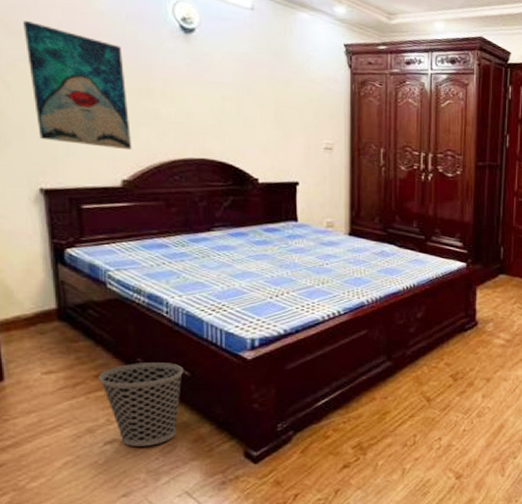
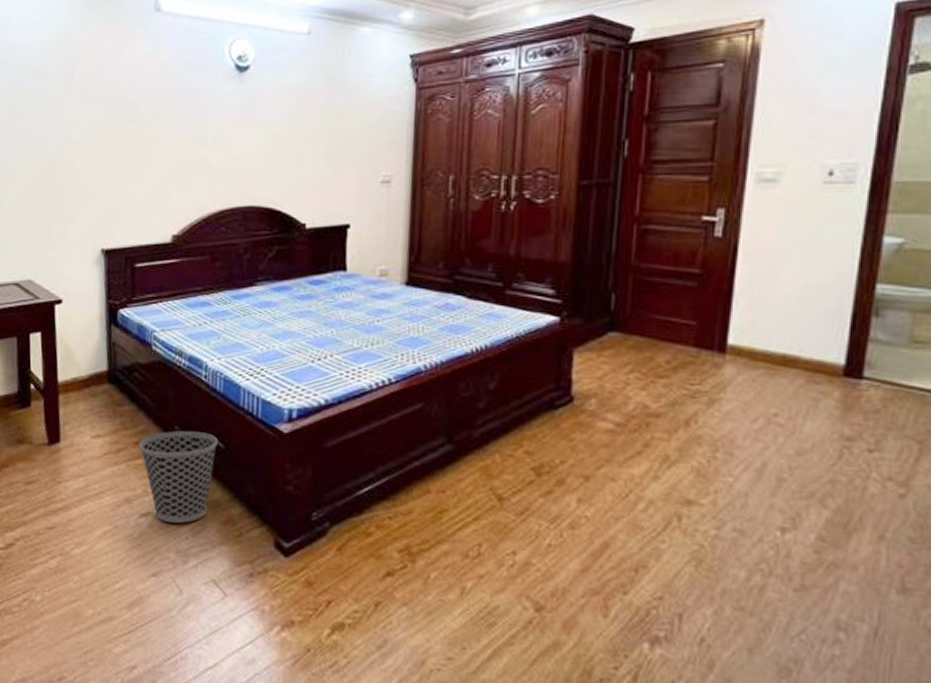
wall art: present [23,21,132,150] -> none [98,85,184,203]

